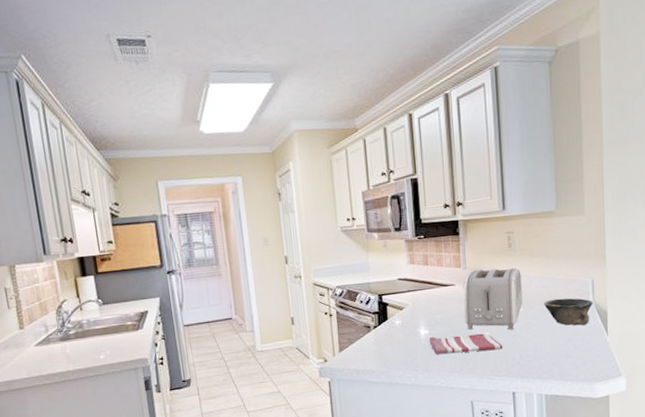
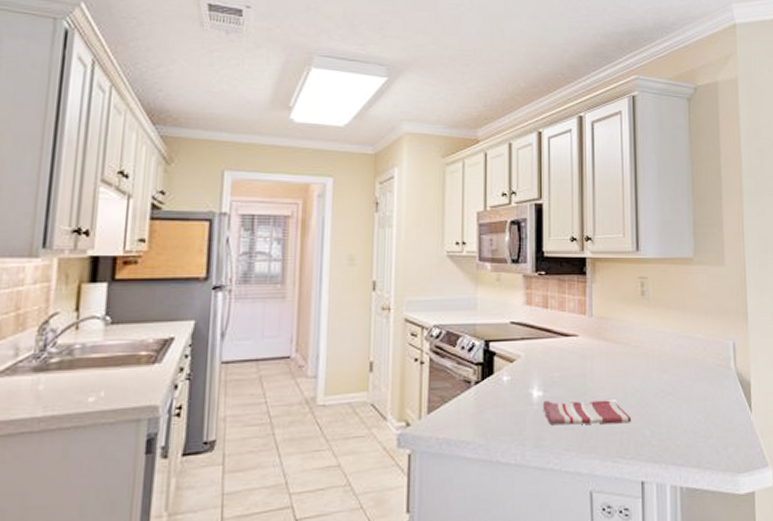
toaster: present [463,267,523,330] -> none [586,318,656,399]
bowl: present [544,298,593,326] -> none [680,362,735,398]

